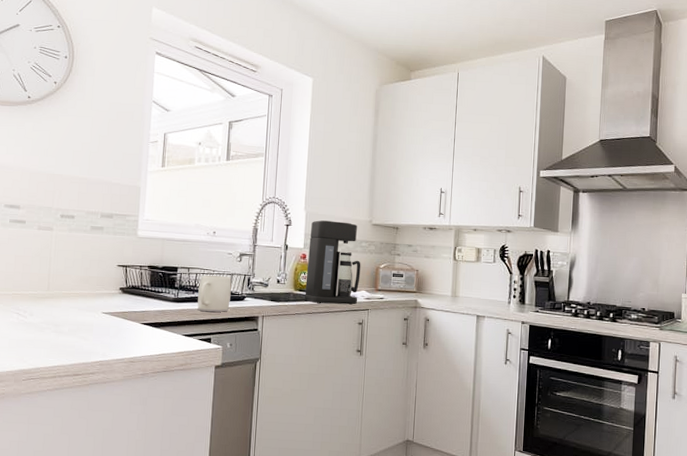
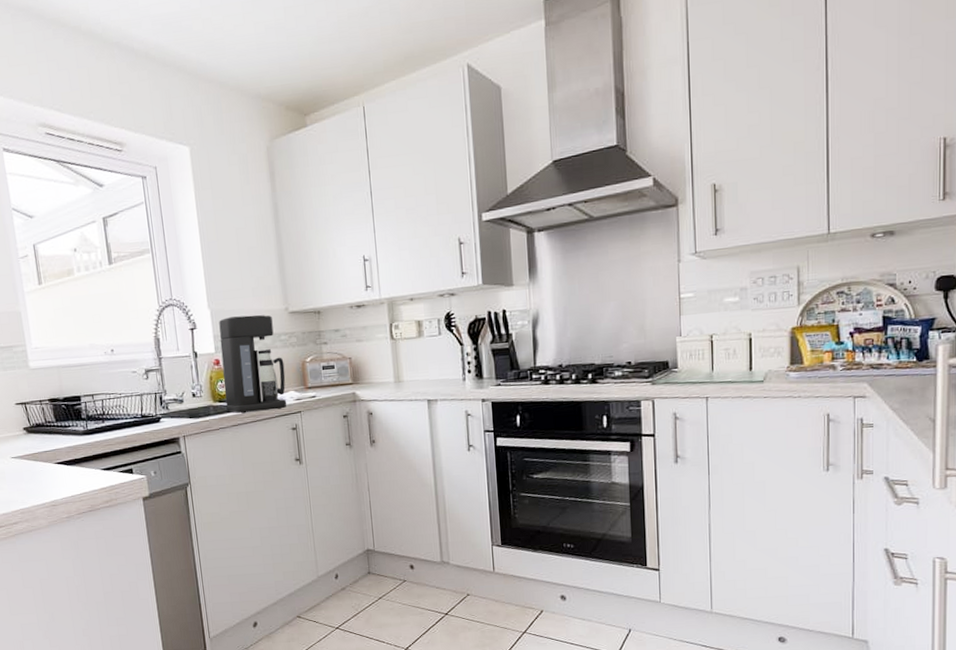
mug: present [197,275,232,312] -> none [107,398,146,441]

